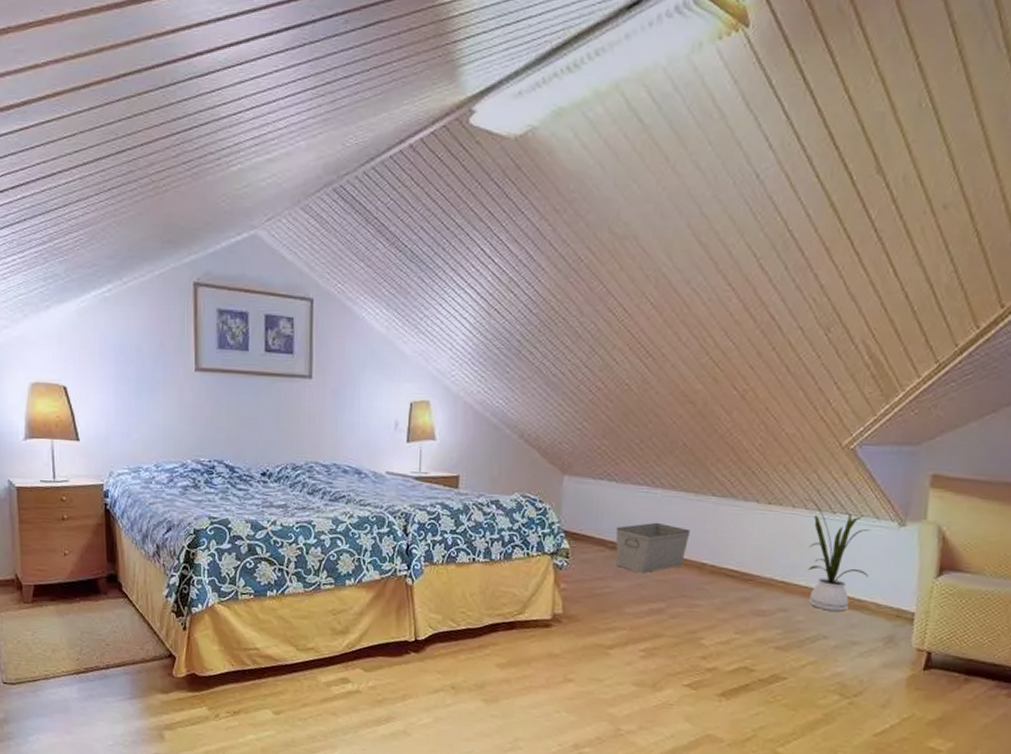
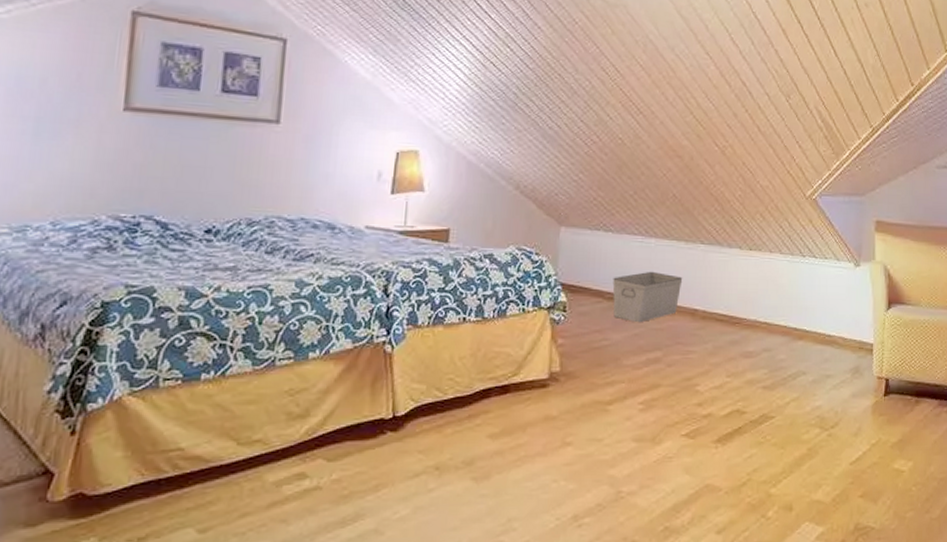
house plant: present [803,498,870,612] -> none [778,243,835,348]

